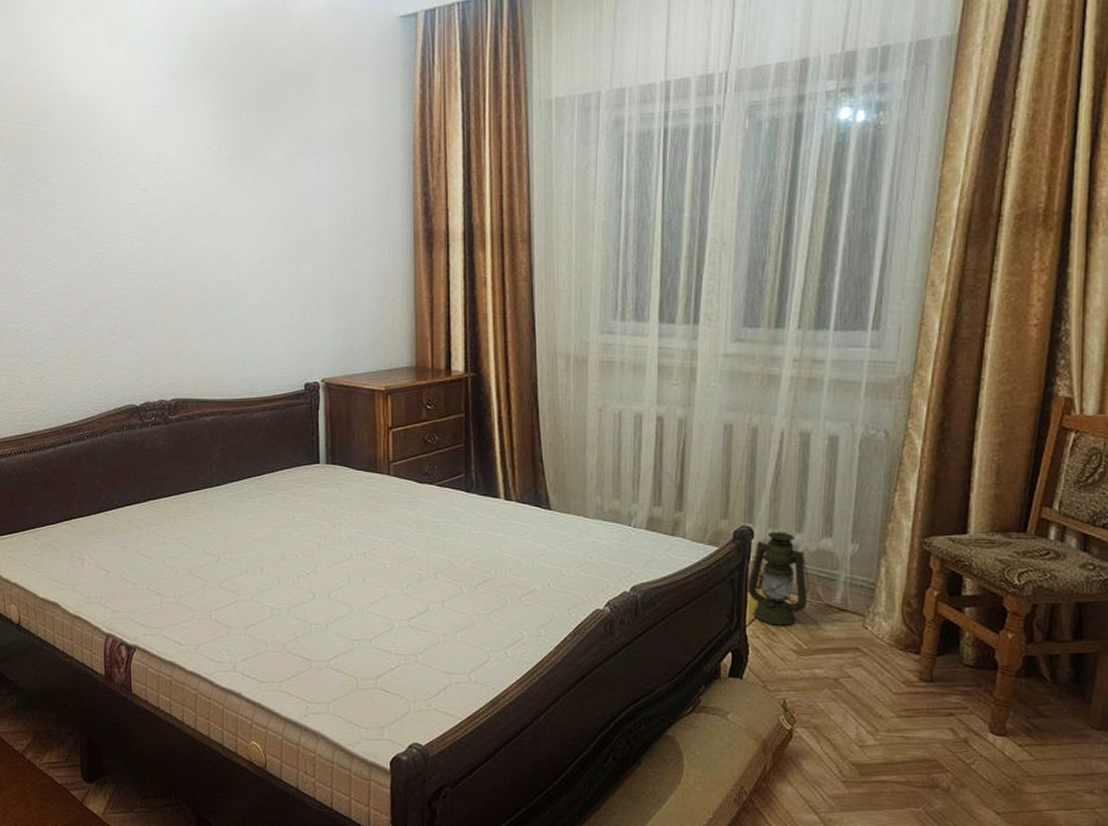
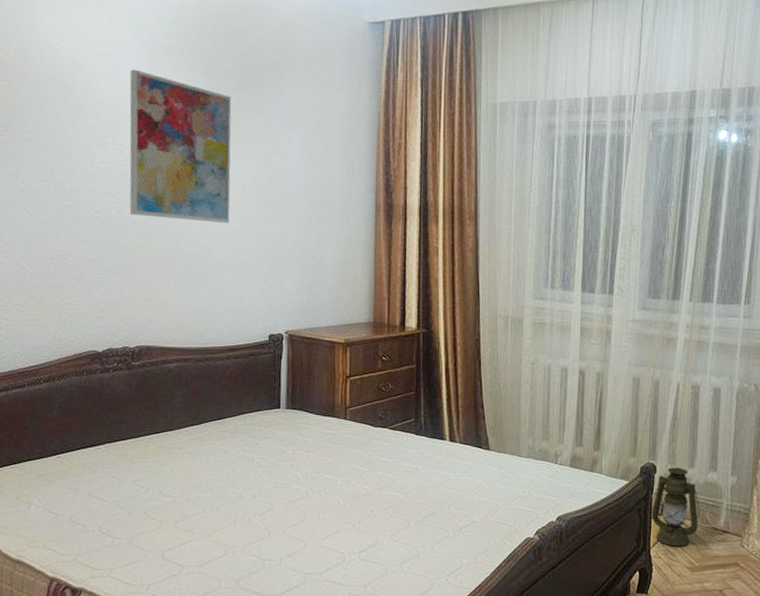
wall art: none [149,99,258,263] -> present [129,69,232,224]

